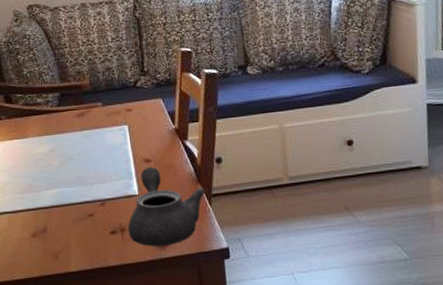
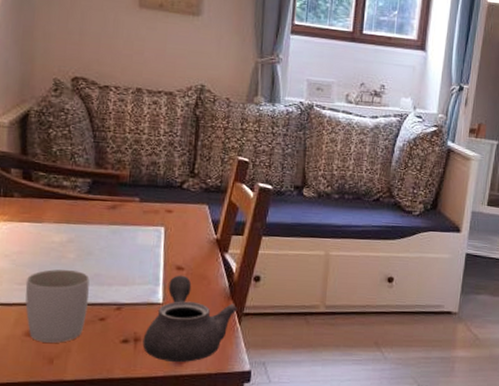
mug: none [24,175,78,241] -> present [25,269,90,343]

